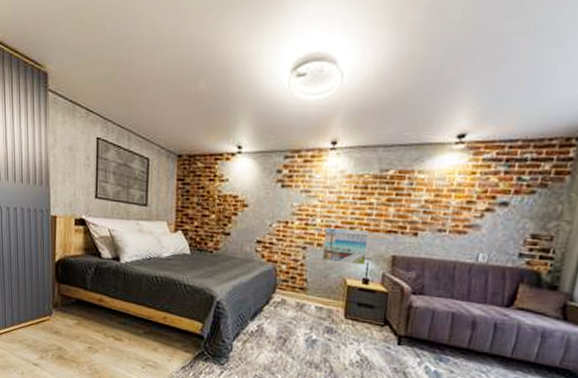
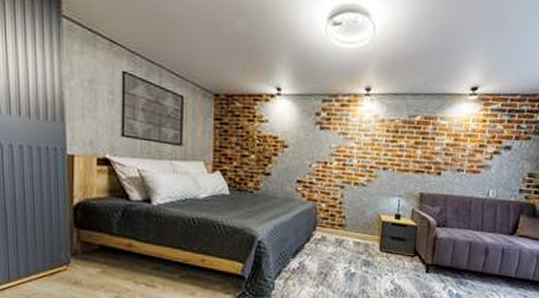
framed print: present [321,227,370,265] -> none [358,167,400,202]

